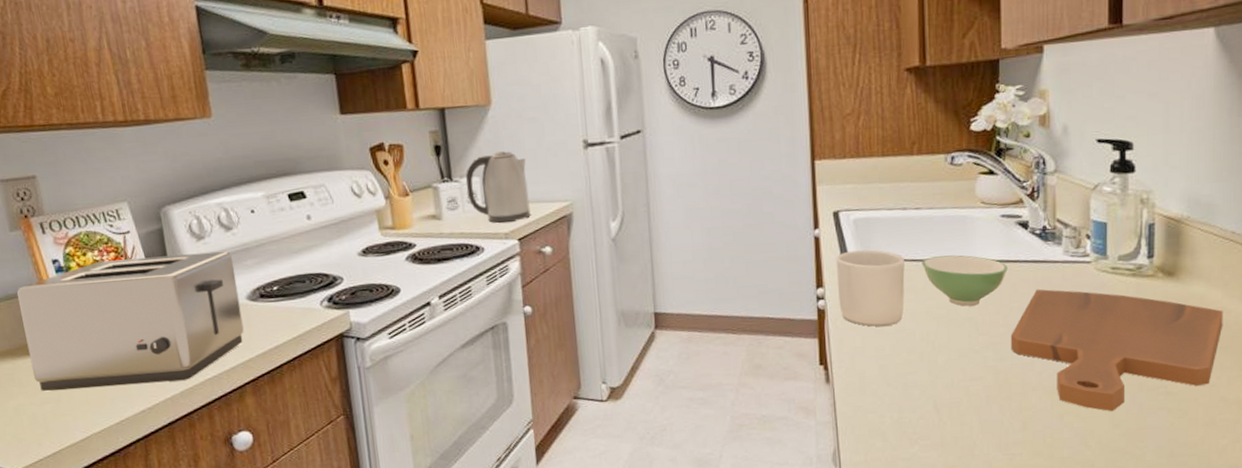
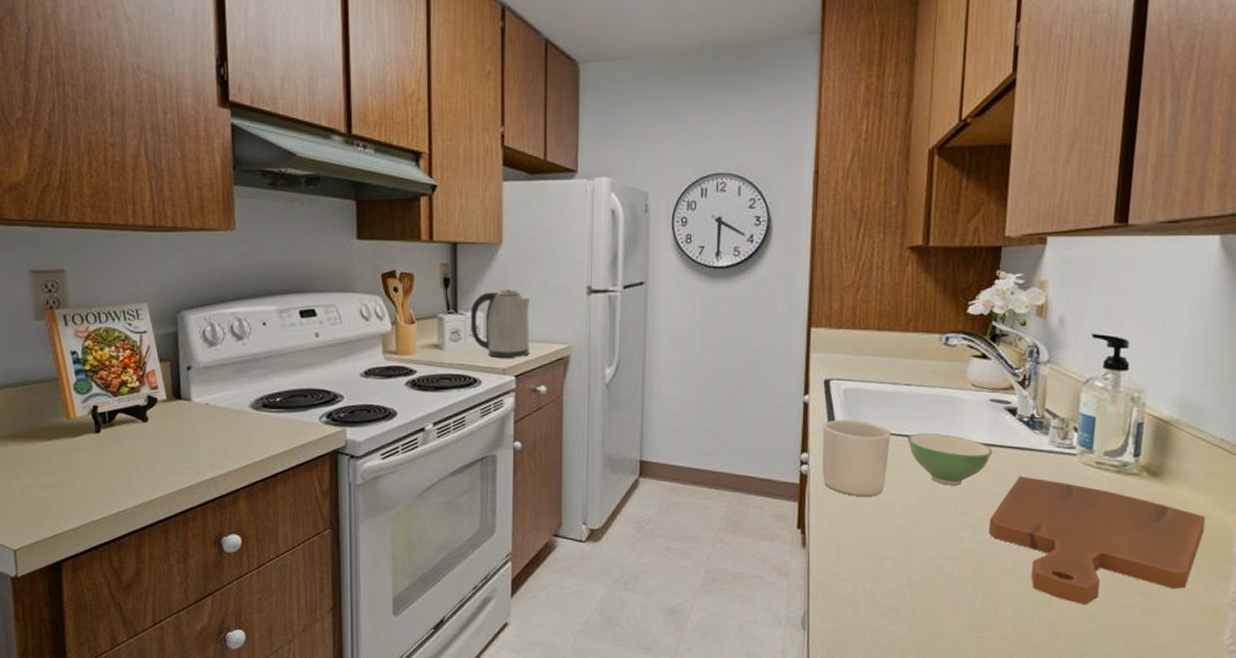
toaster: present [16,251,244,391] -> none [34,357,244,479]

